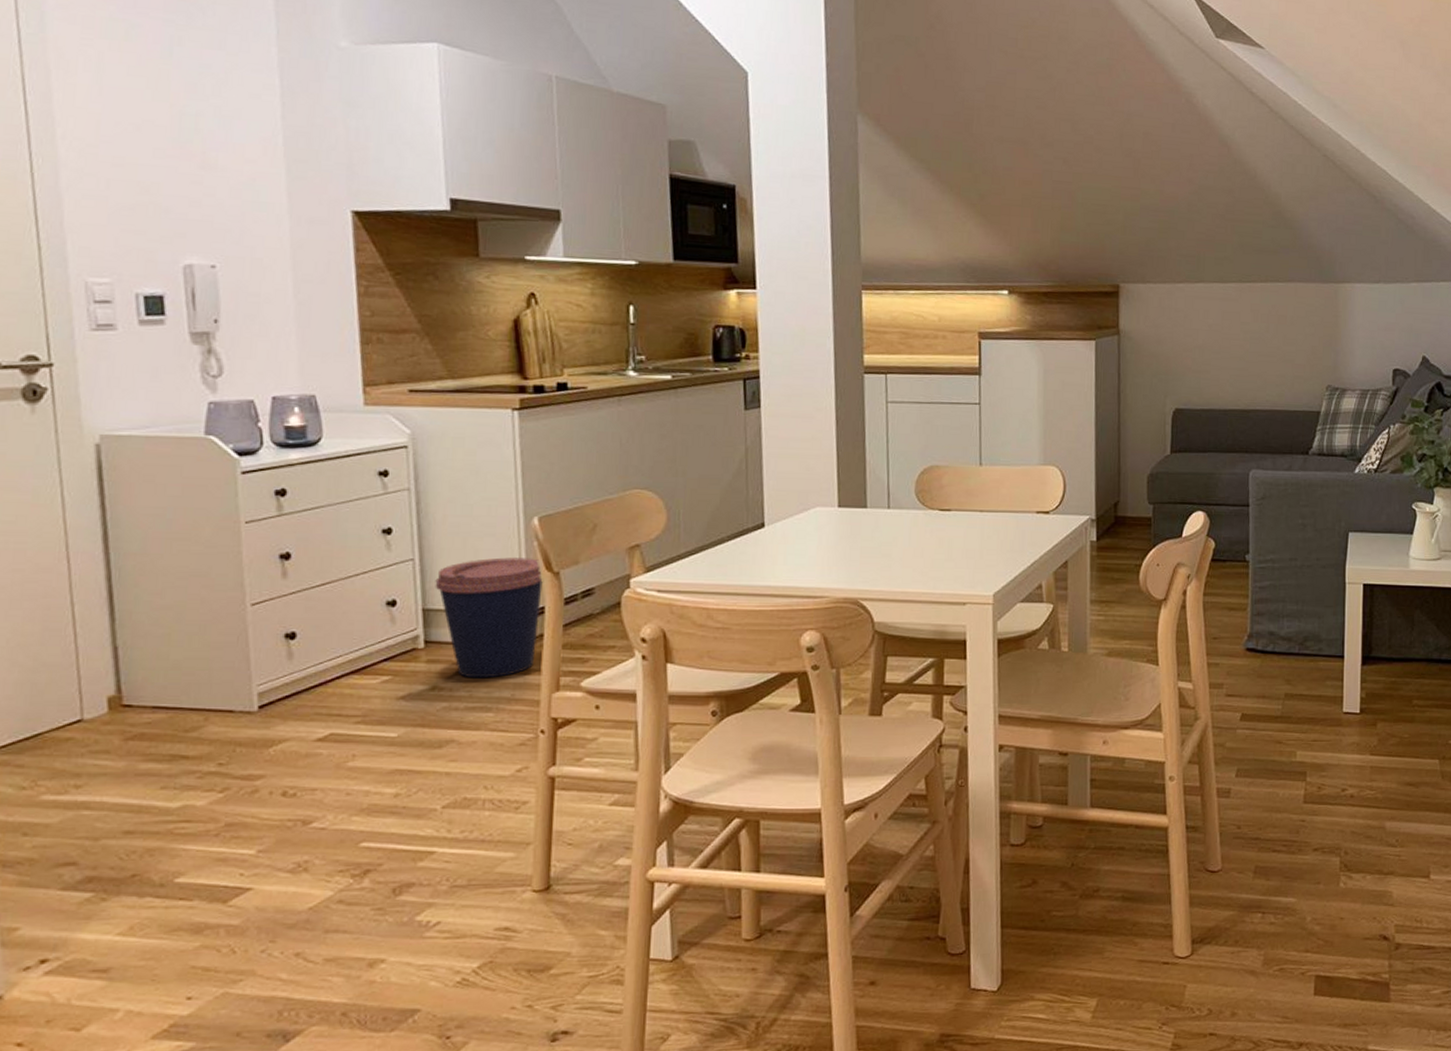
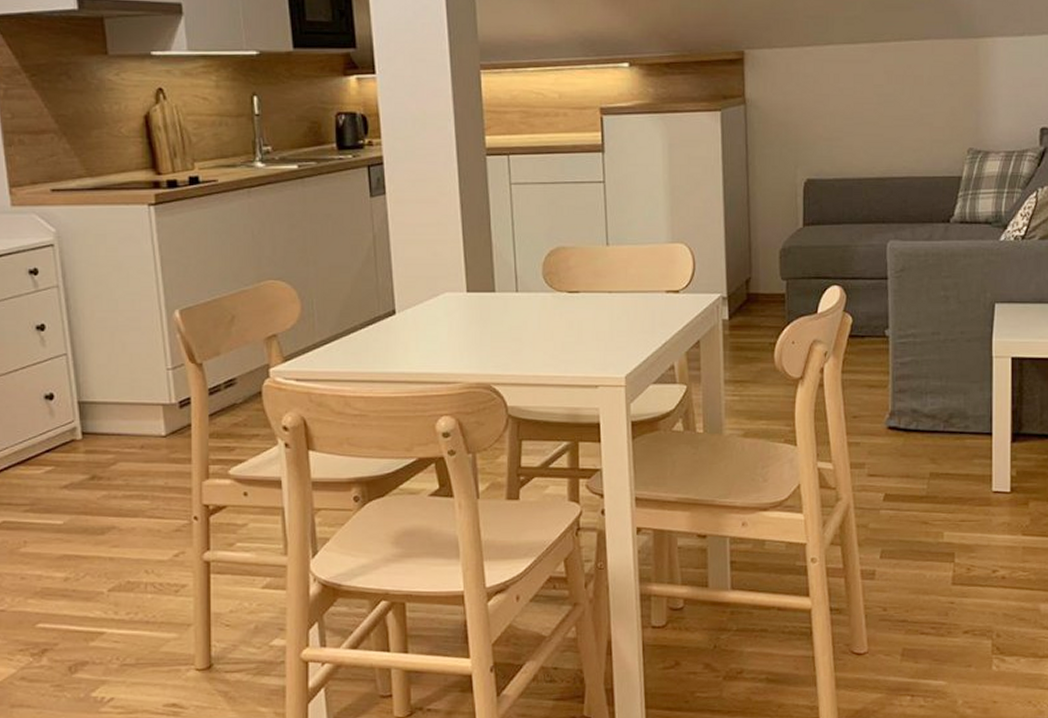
coffee cup: present [435,557,543,678] -> none [88,350,187,468]

